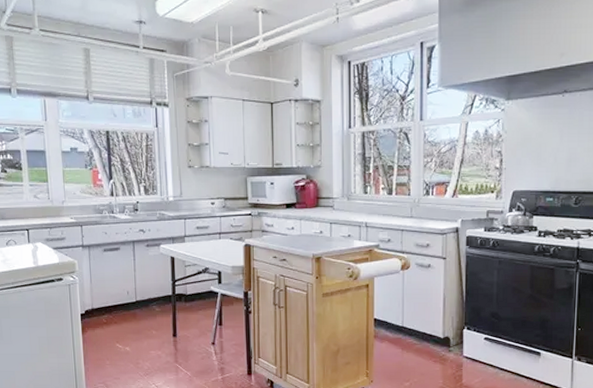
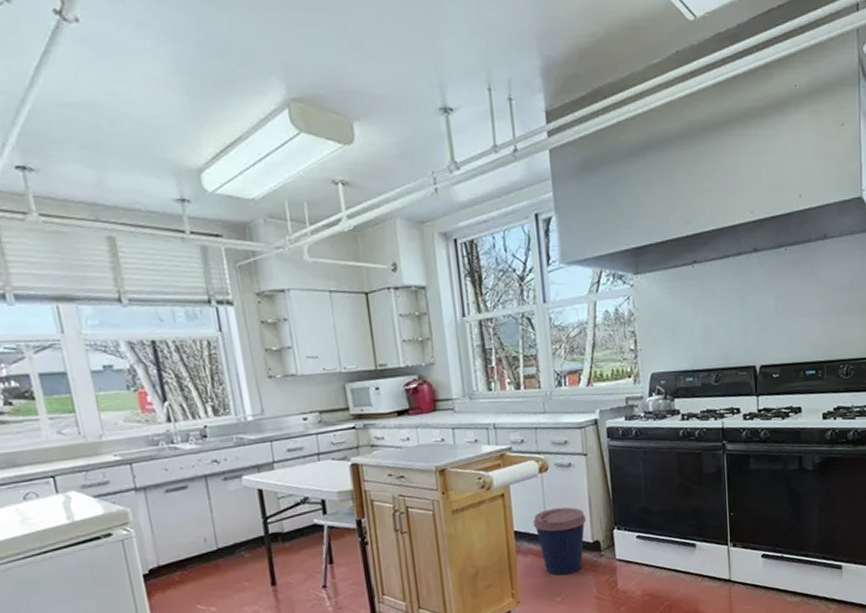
coffee cup: none [391,302,440,363] -> present [533,507,587,575]

